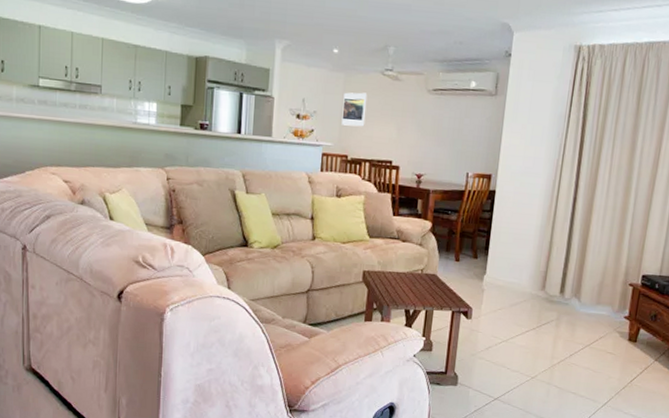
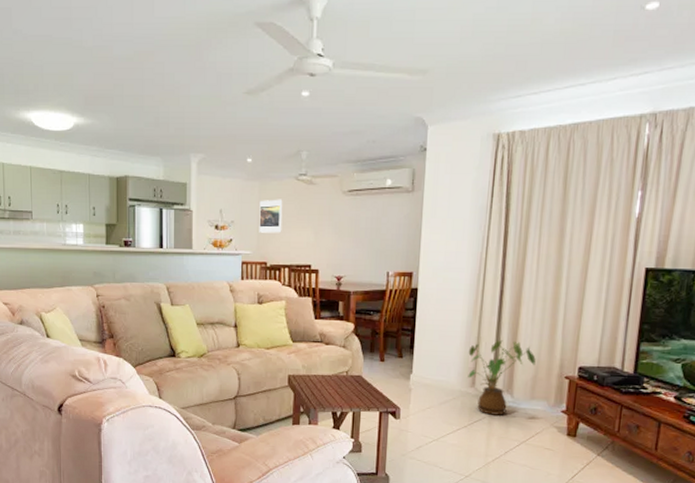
house plant: none [538,245,604,319] -> present [468,340,536,415]

